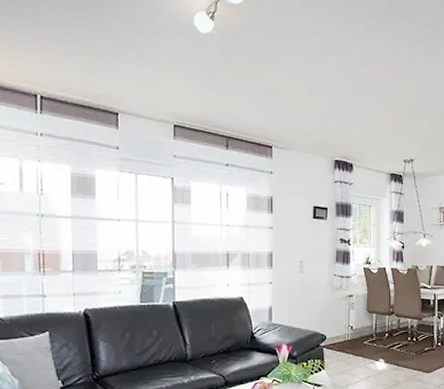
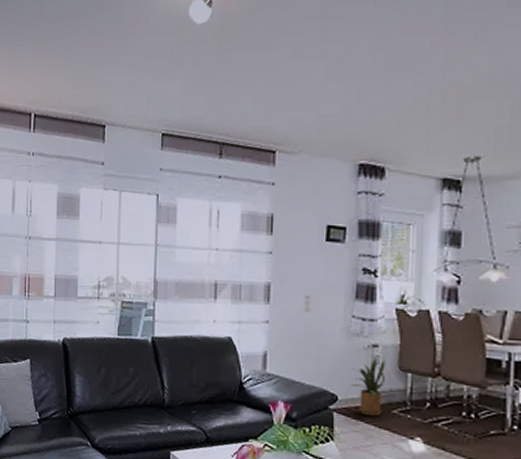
house plant: none [335,304,358,348] -> present [351,357,385,417]

